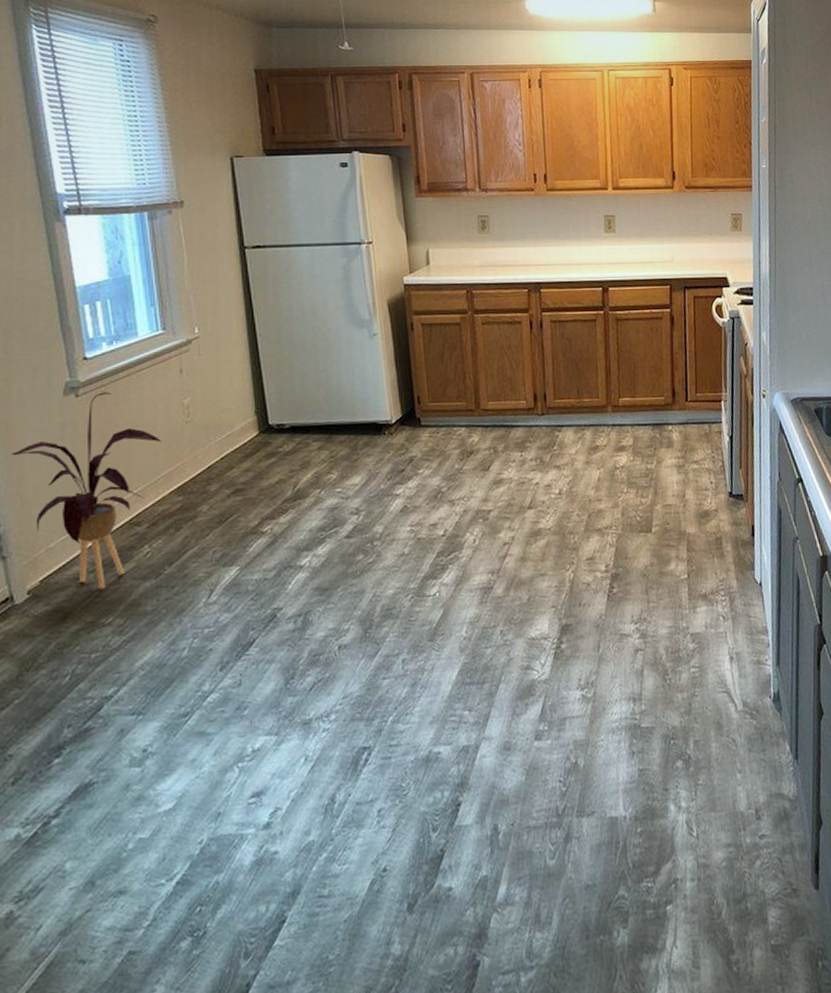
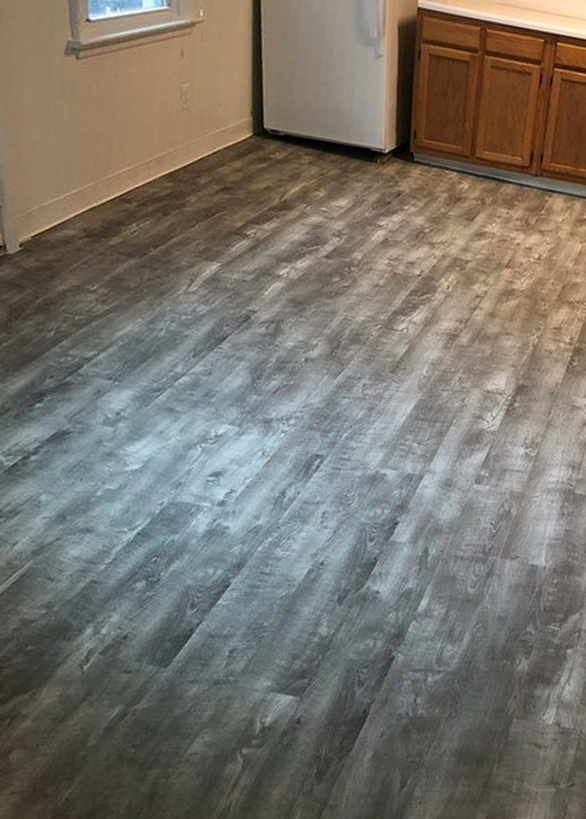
house plant: present [10,392,162,590] -> none [9,59,157,257]

